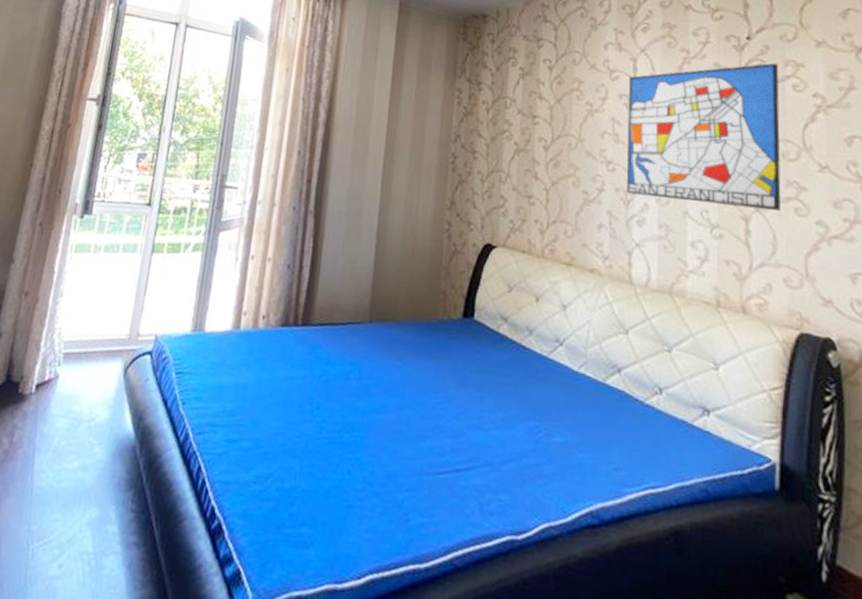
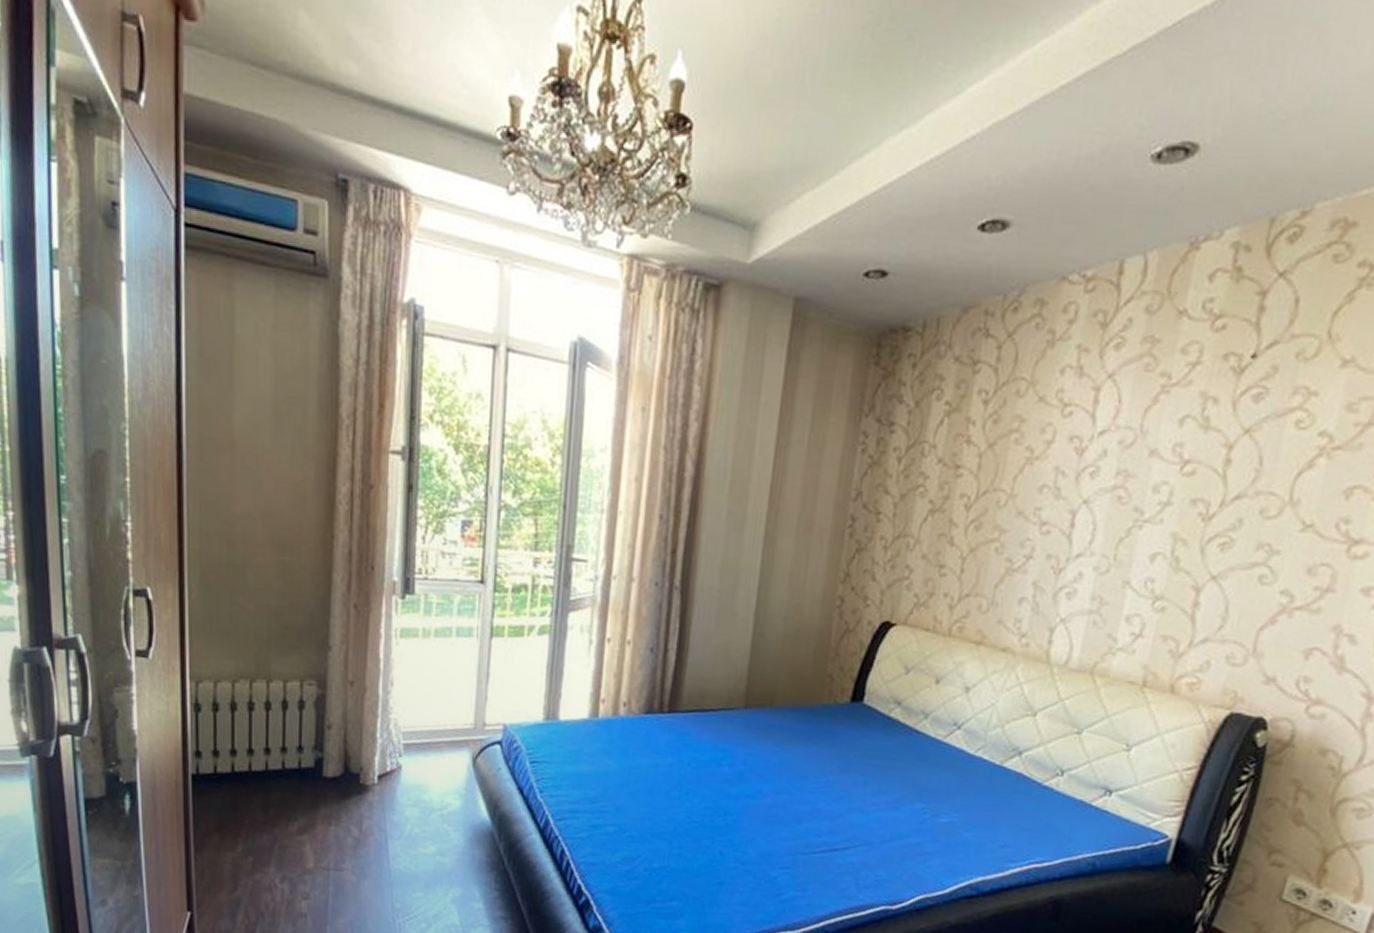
wall art: present [626,63,781,211] -> none [1059,390,1285,578]

